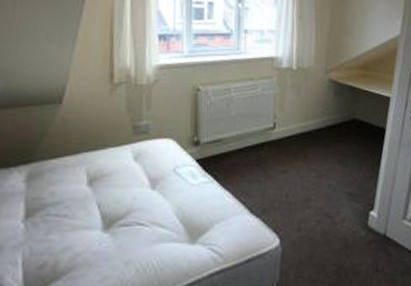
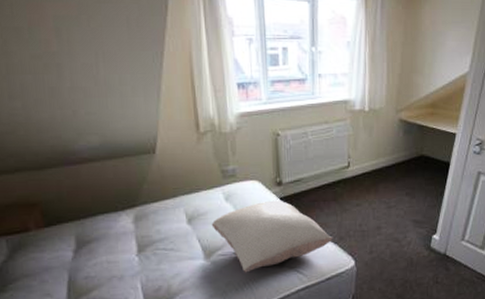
pillow: none [115,162,255,249] -> present [211,200,333,273]

